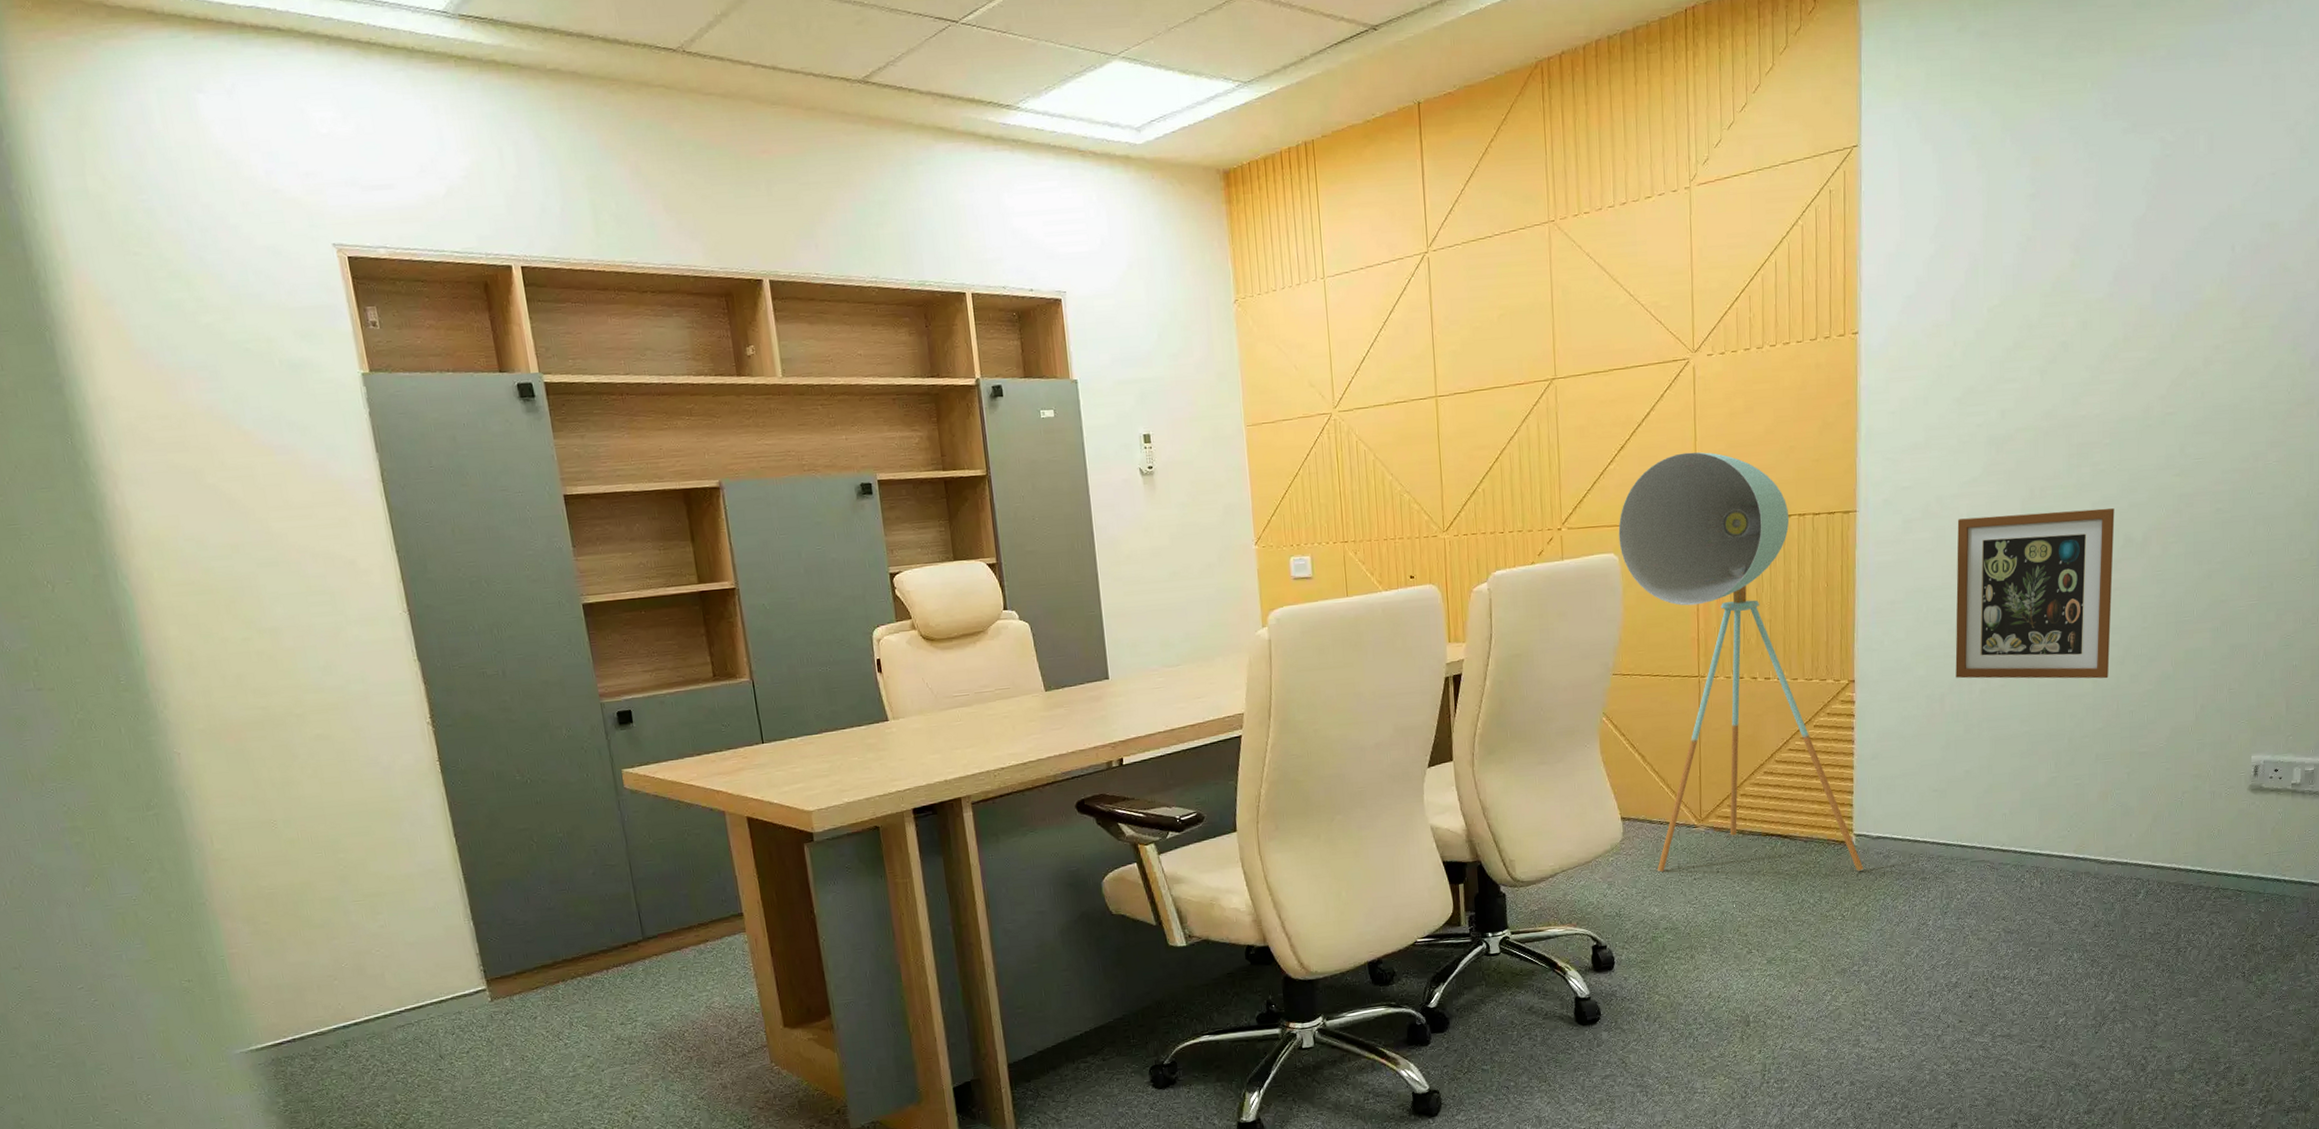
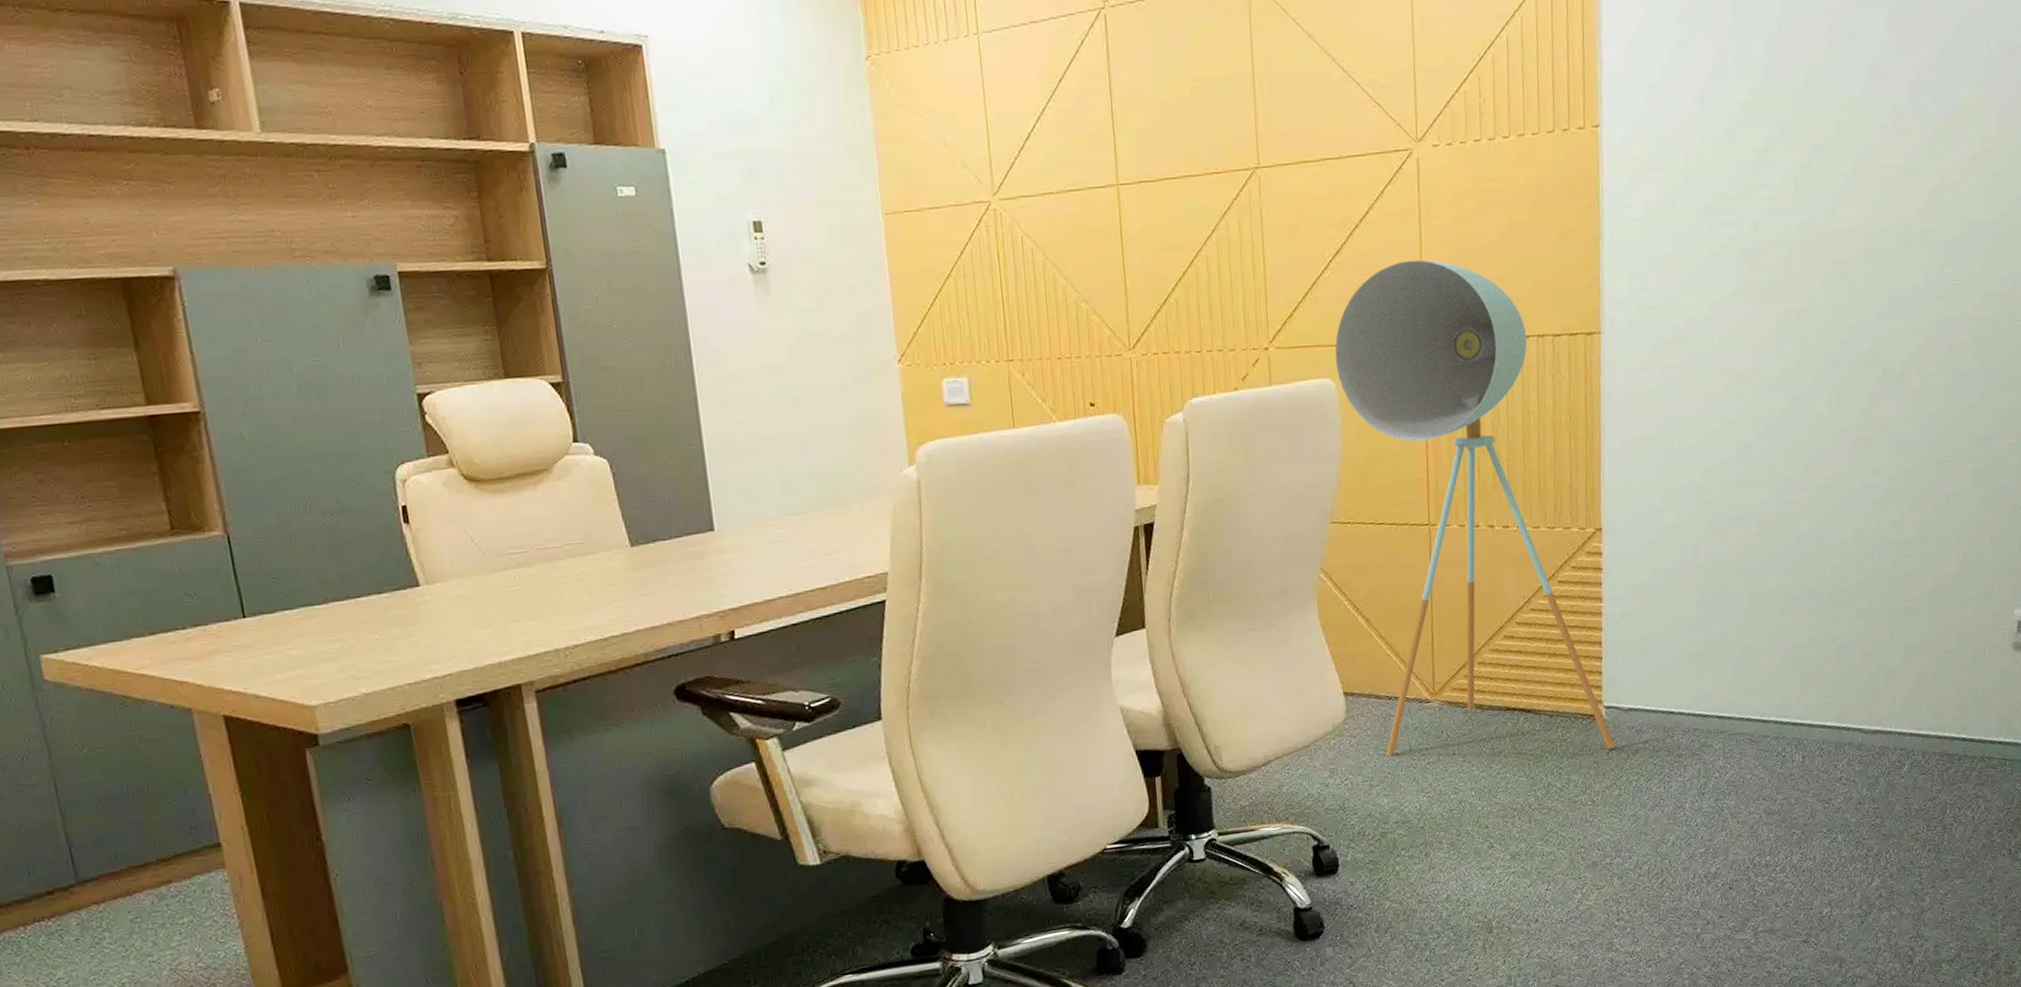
wall art: present [1955,508,2115,679] -> none [1709,333,1873,526]

